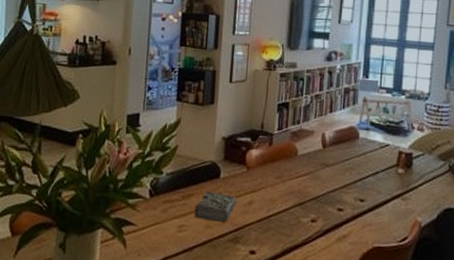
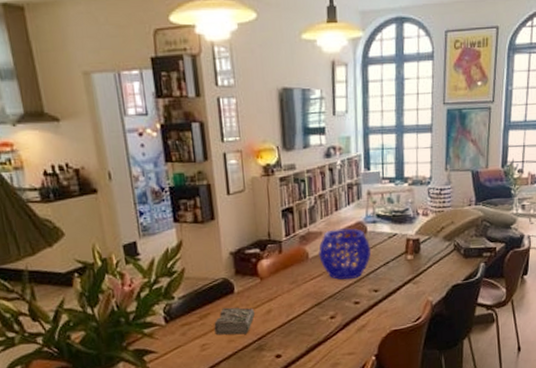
decorative bowl: none [308,130,361,184] -> present [319,228,371,280]

